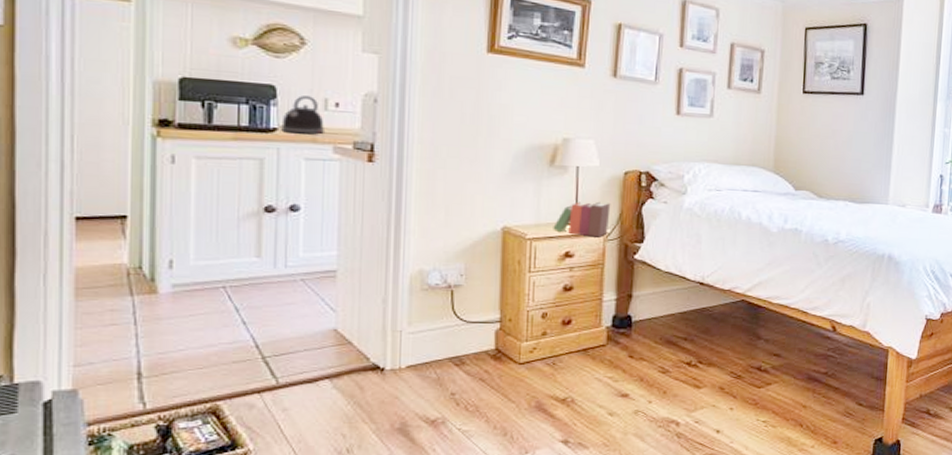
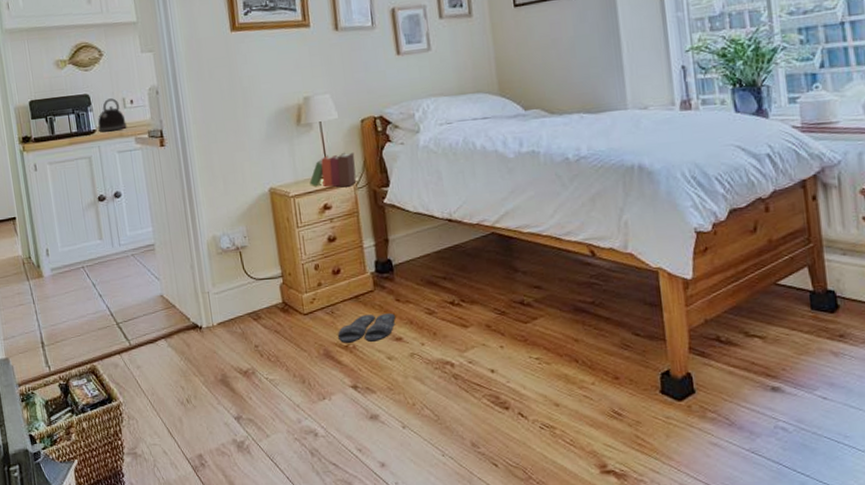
slippers: none [556,369,625,396] -> present [338,313,396,343]

